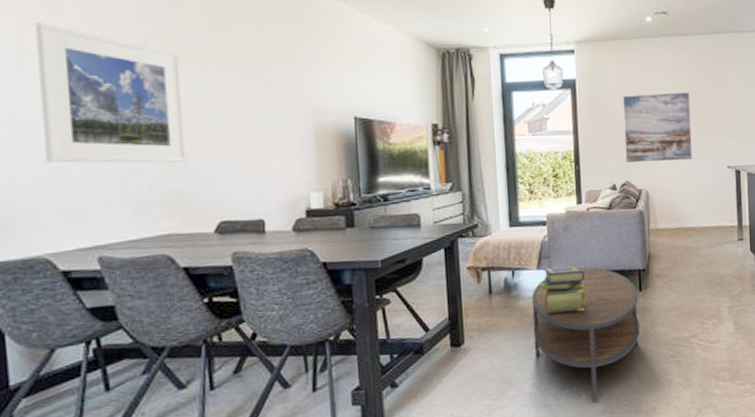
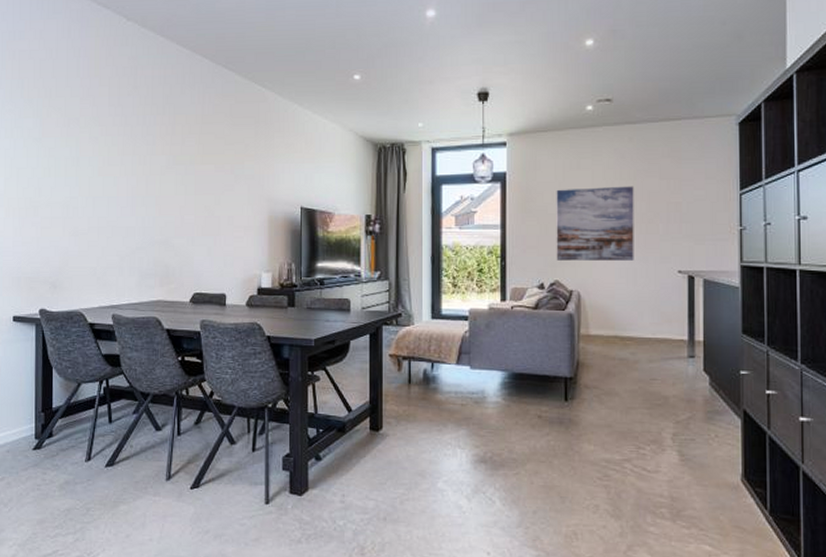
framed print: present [35,22,188,163] -> none [86,130,176,243]
coffee table: present [531,267,640,402] -> none [449,368,563,512]
stack of books: present [540,266,586,313] -> none [459,365,506,414]

